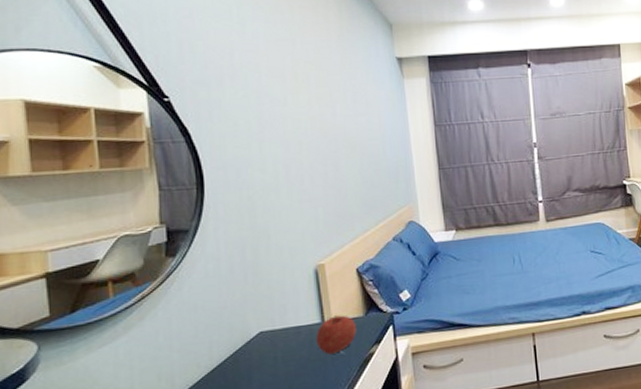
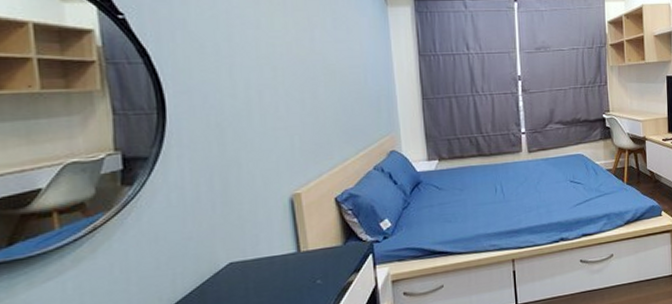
fruit: present [315,314,356,355] -> none [290,244,334,284]

